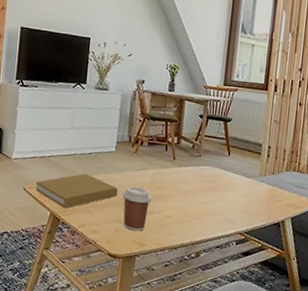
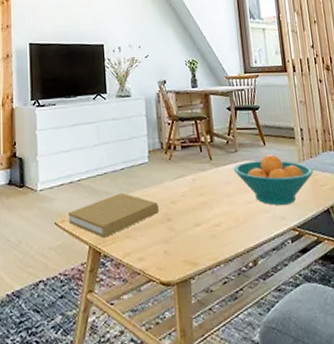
coffee cup: present [122,186,152,231] -> none [163,197,197,249]
fruit bowl: none [194,164,273,212] -> present [233,154,314,205]

